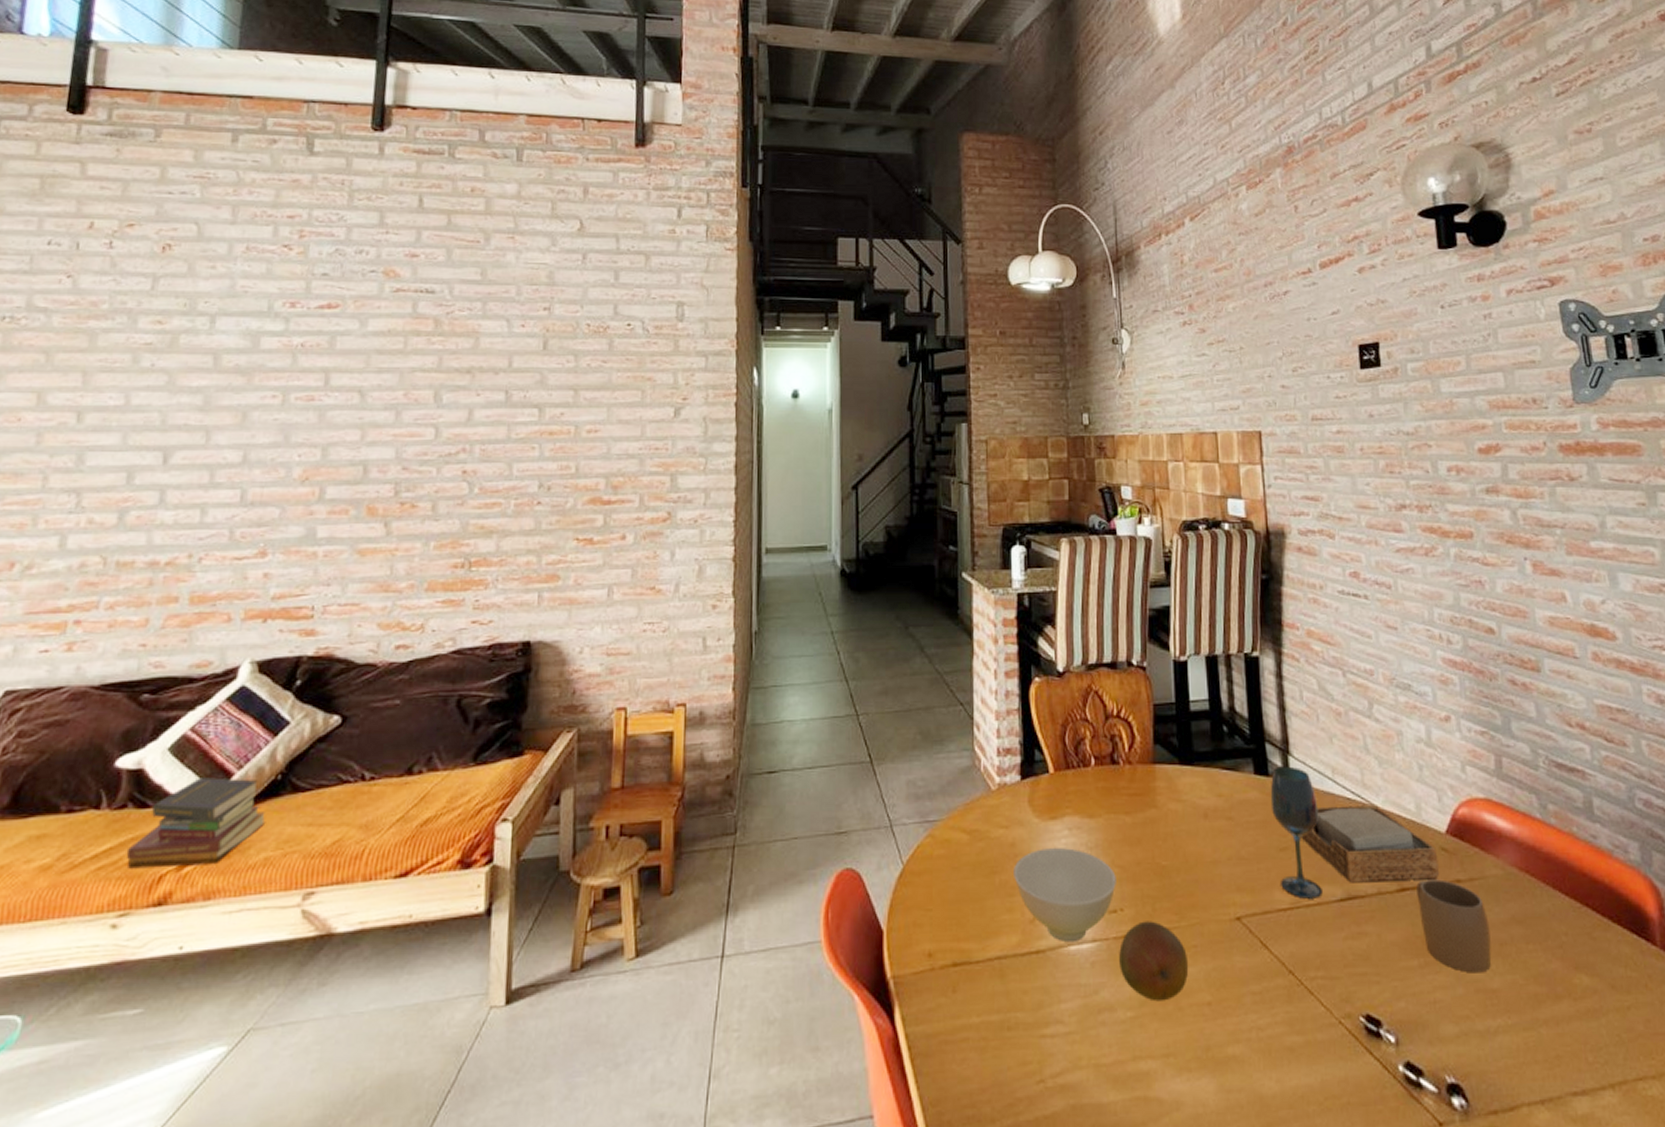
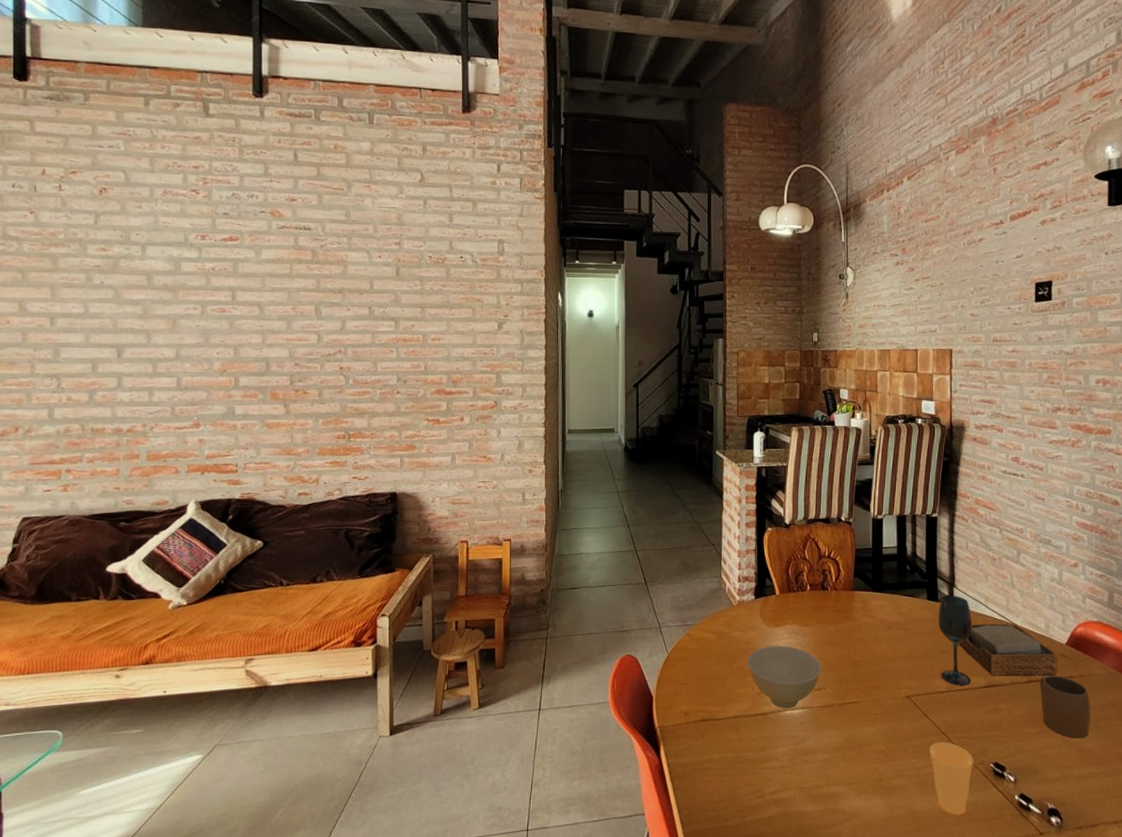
books: present [126,777,266,869] -> none [120,580,216,640]
fruit: present [1119,921,1189,1002] -> none [821,696,870,749]
cup: none [1274,985,1337,1099] -> present [929,742,974,814]

